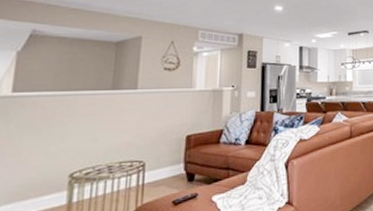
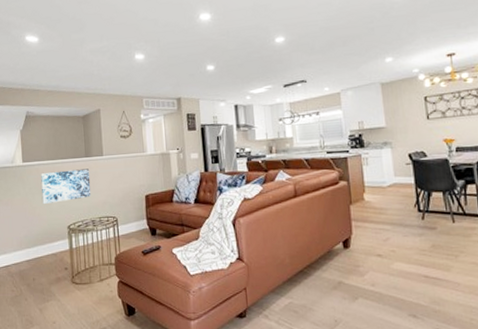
wall art: none [35,103,115,147] -> present [41,168,91,205]

